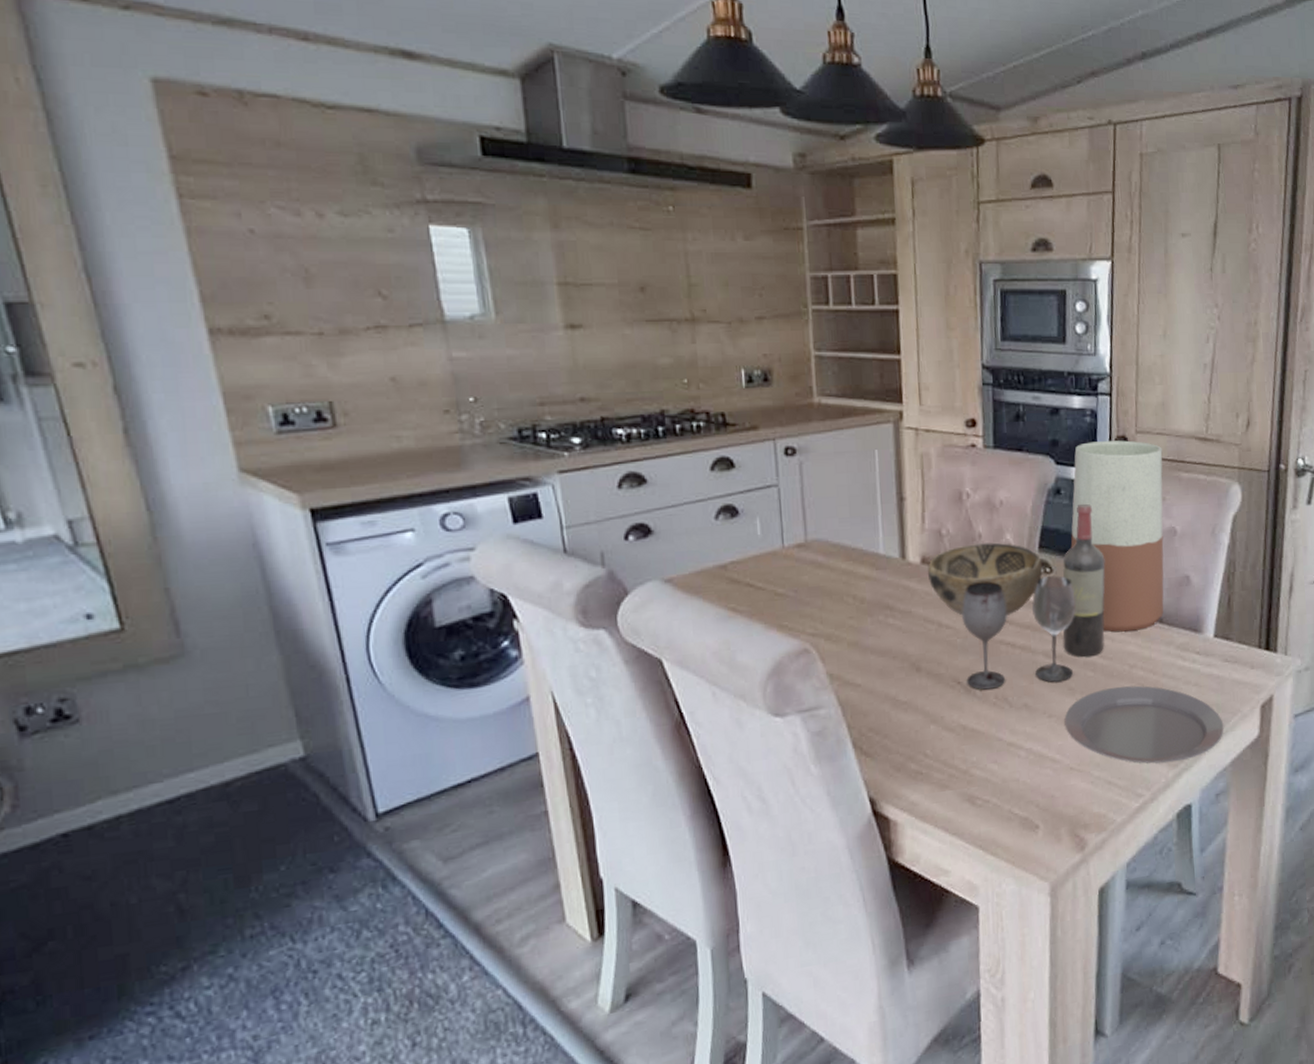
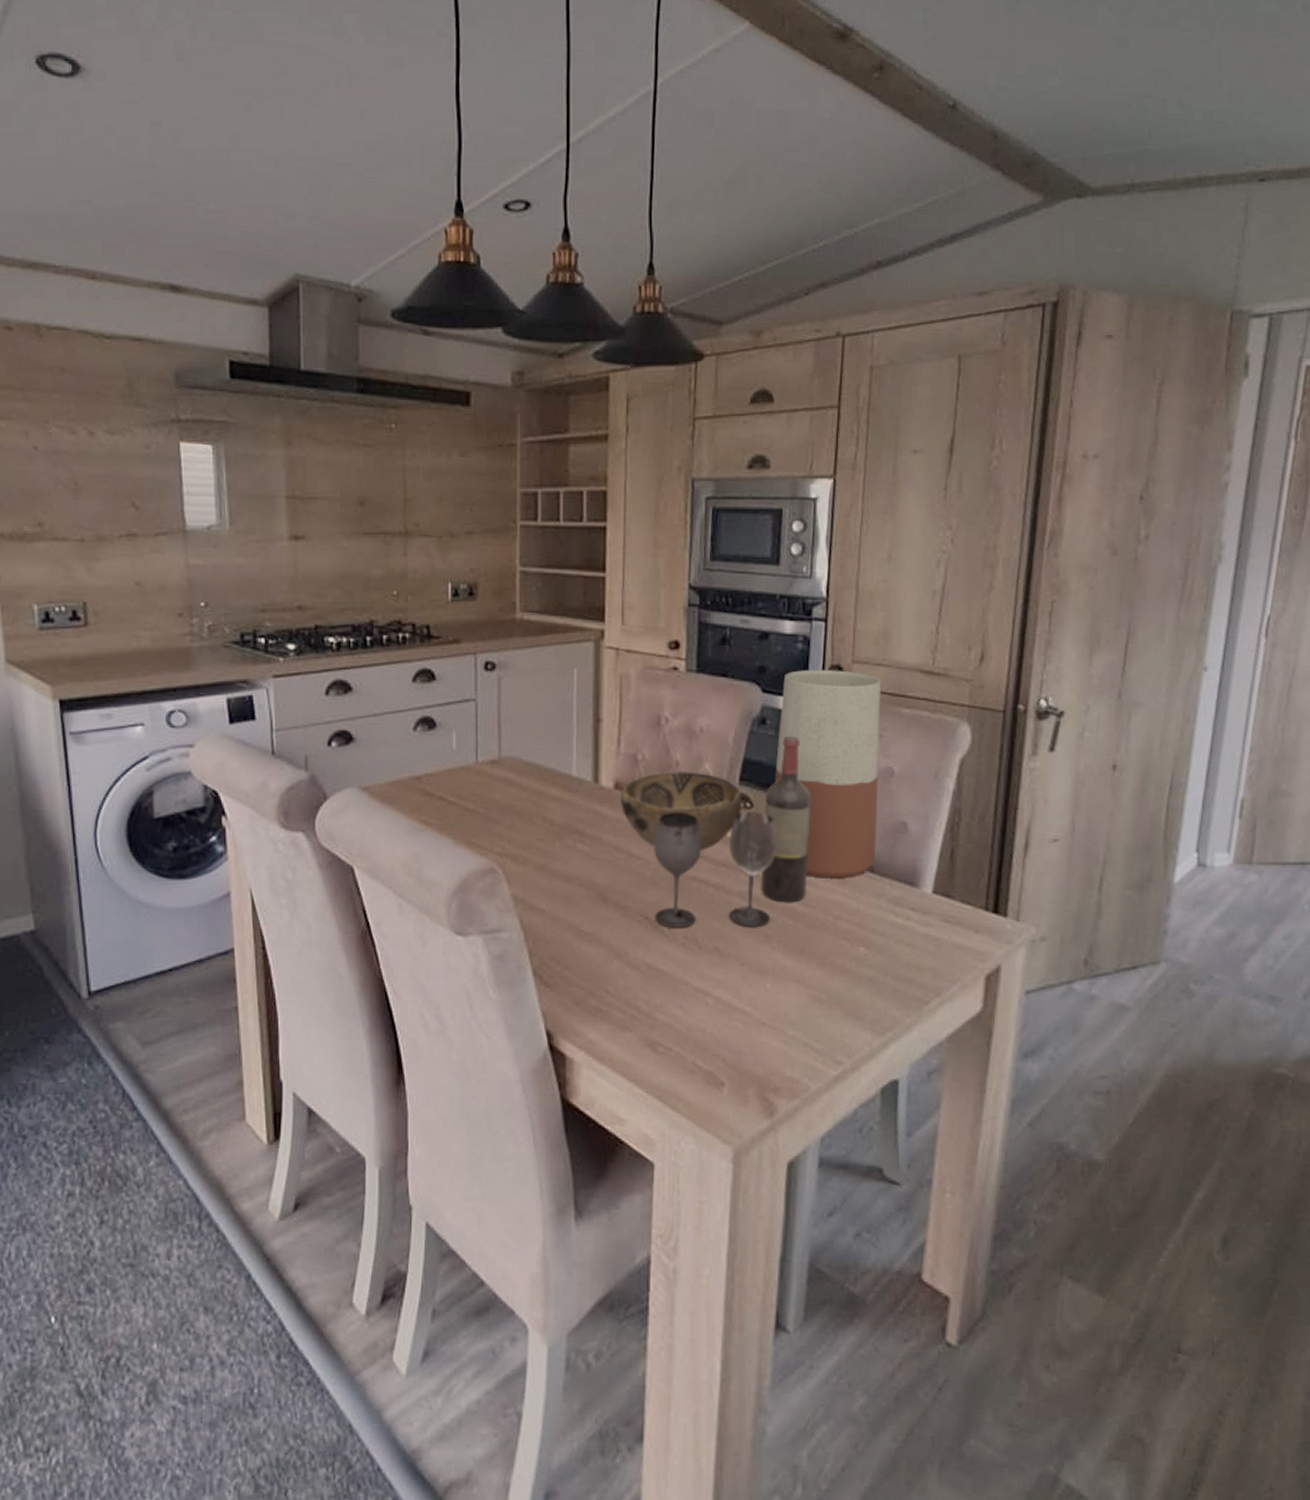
plate: present [1064,685,1224,764] -> none [758,938,941,1030]

